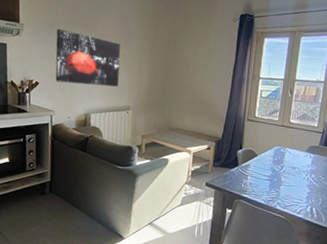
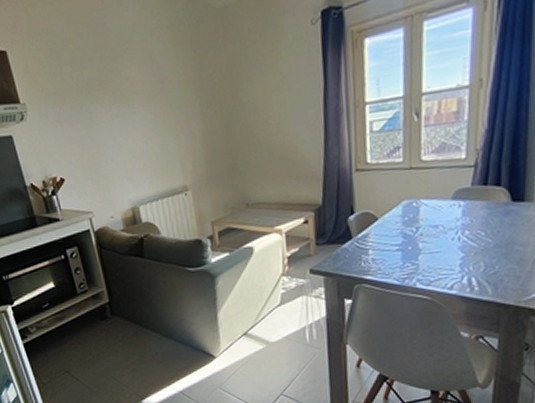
wall art: present [55,29,121,87] -> none [69,98,166,173]

